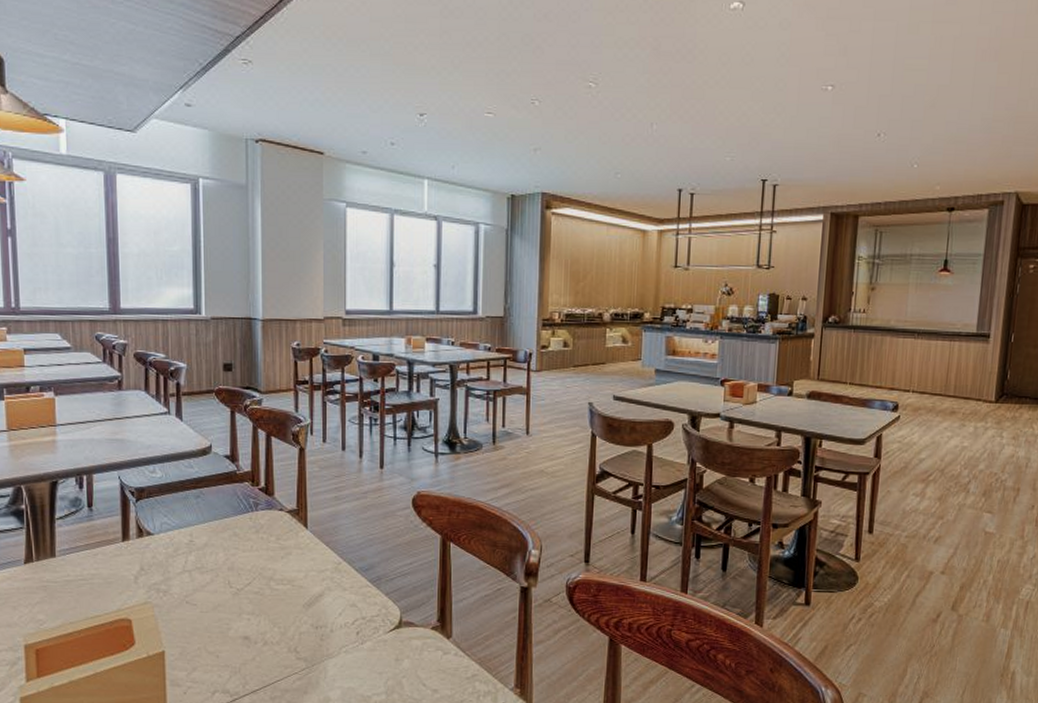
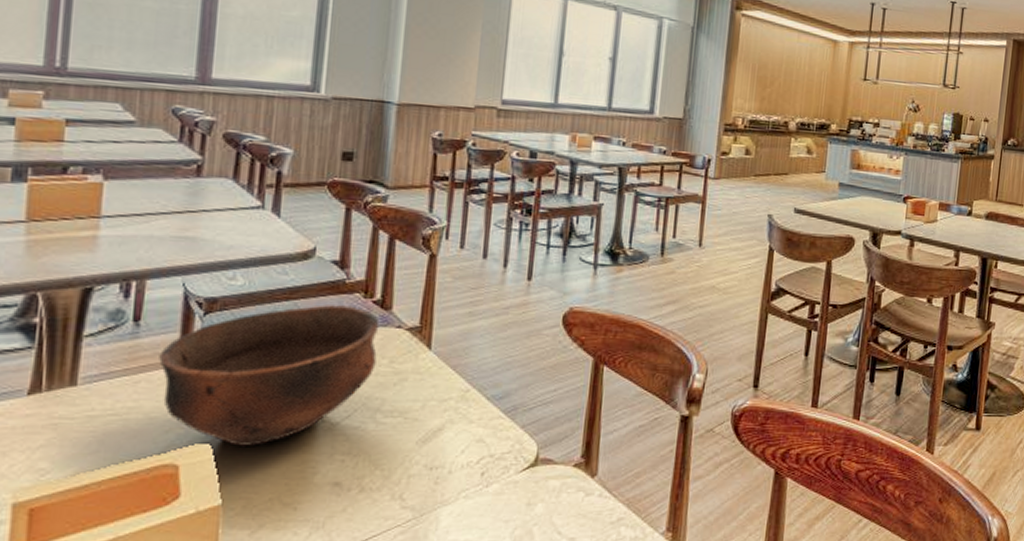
bowl: none [108,492,266,606] -> present [159,305,380,446]

